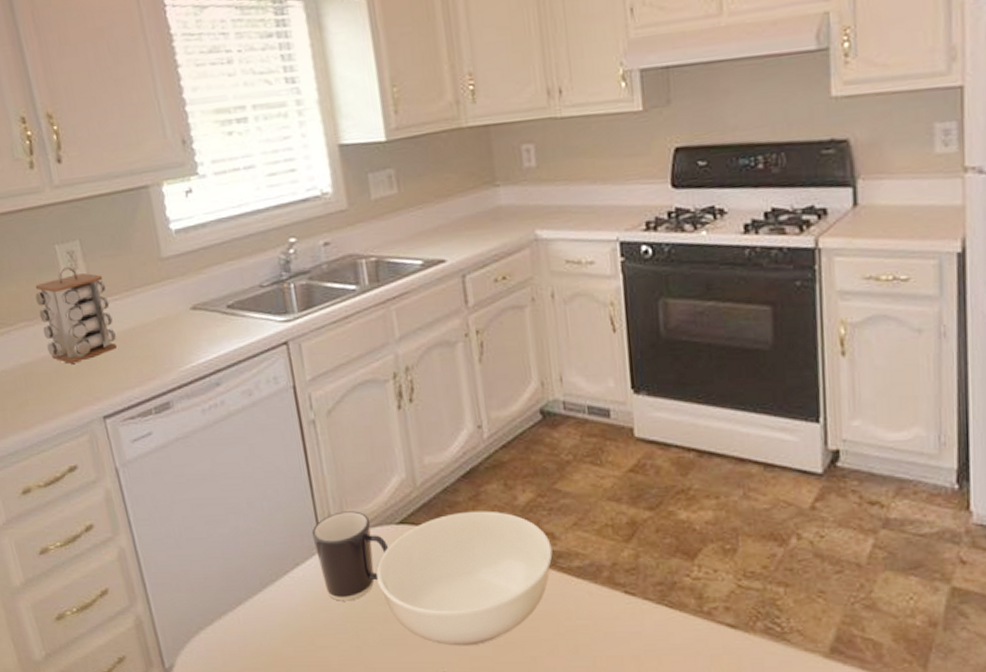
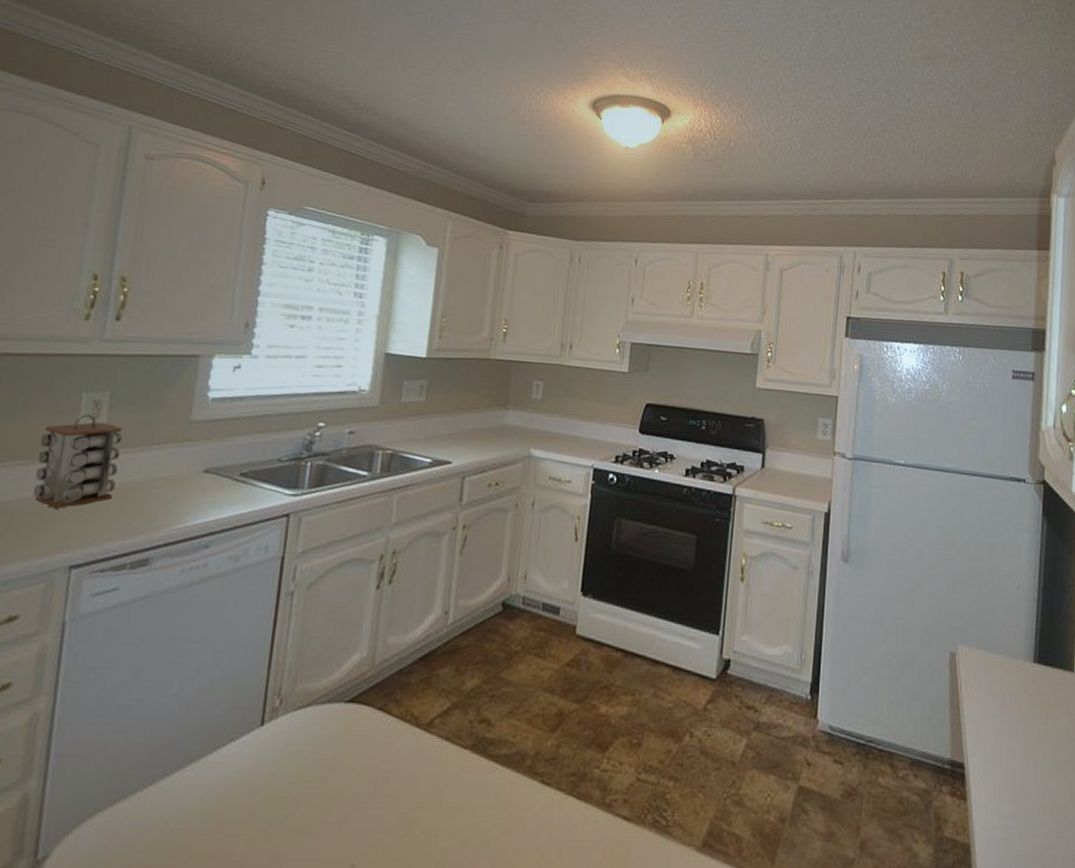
mug: present [311,511,389,601] -> none [254,686,332,783]
bowl: present [376,510,553,646] -> none [310,693,486,836]

